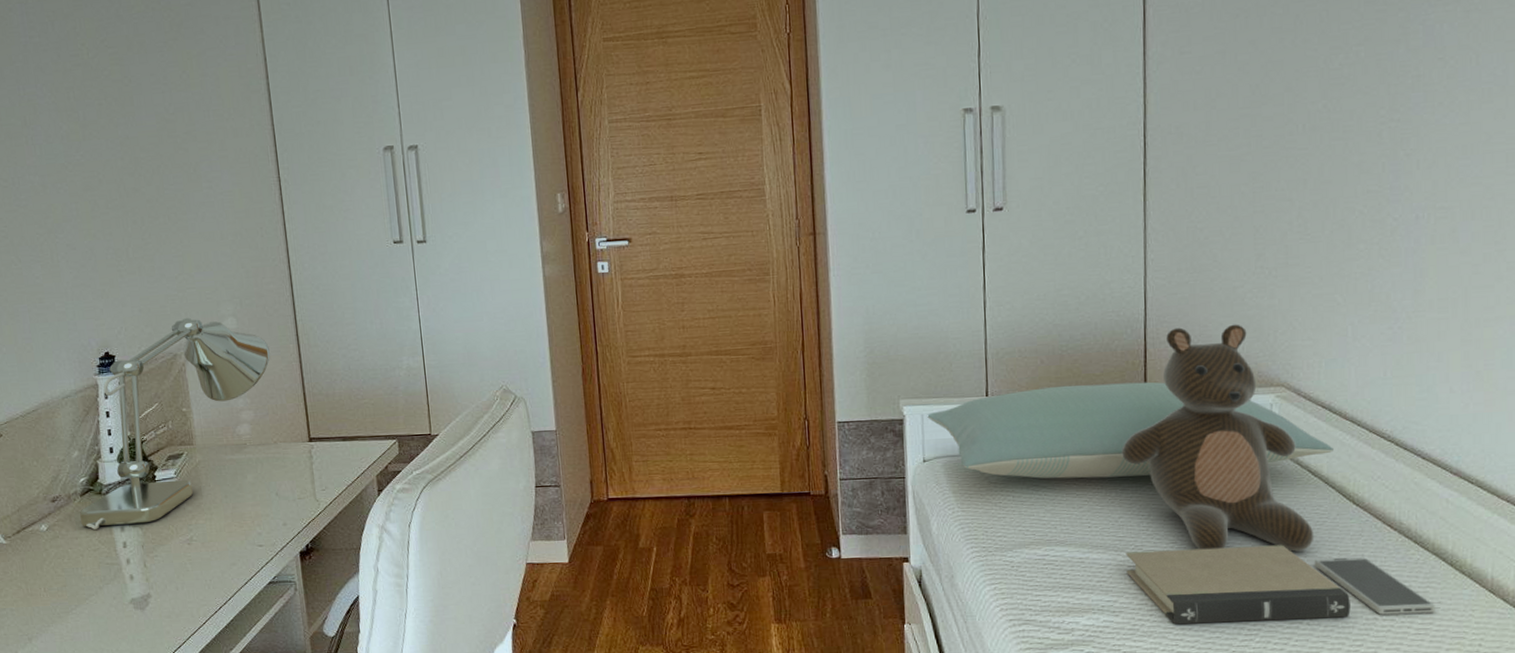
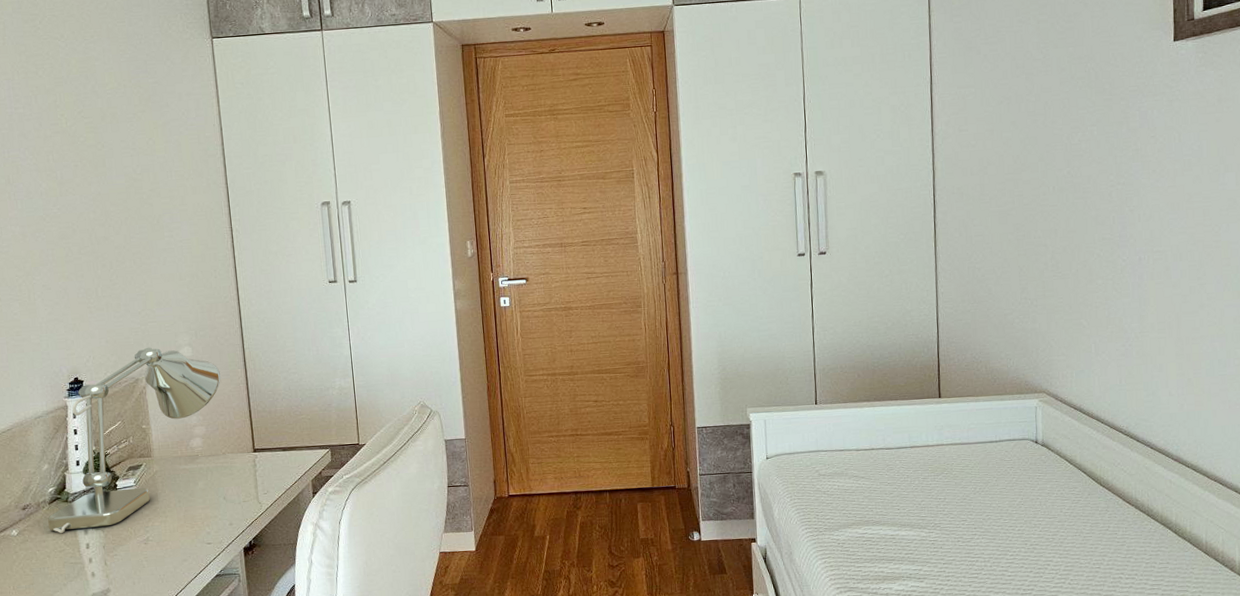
pillow: present [927,381,1335,479] -> none [769,390,1085,471]
stuffed bear: present [1121,324,1314,552] -> none [922,343,1072,526]
book: present [1126,545,1351,625] -> none [927,520,1101,588]
smartphone: present [1315,556,1435,615] -> none [1073,527,1165,574]

